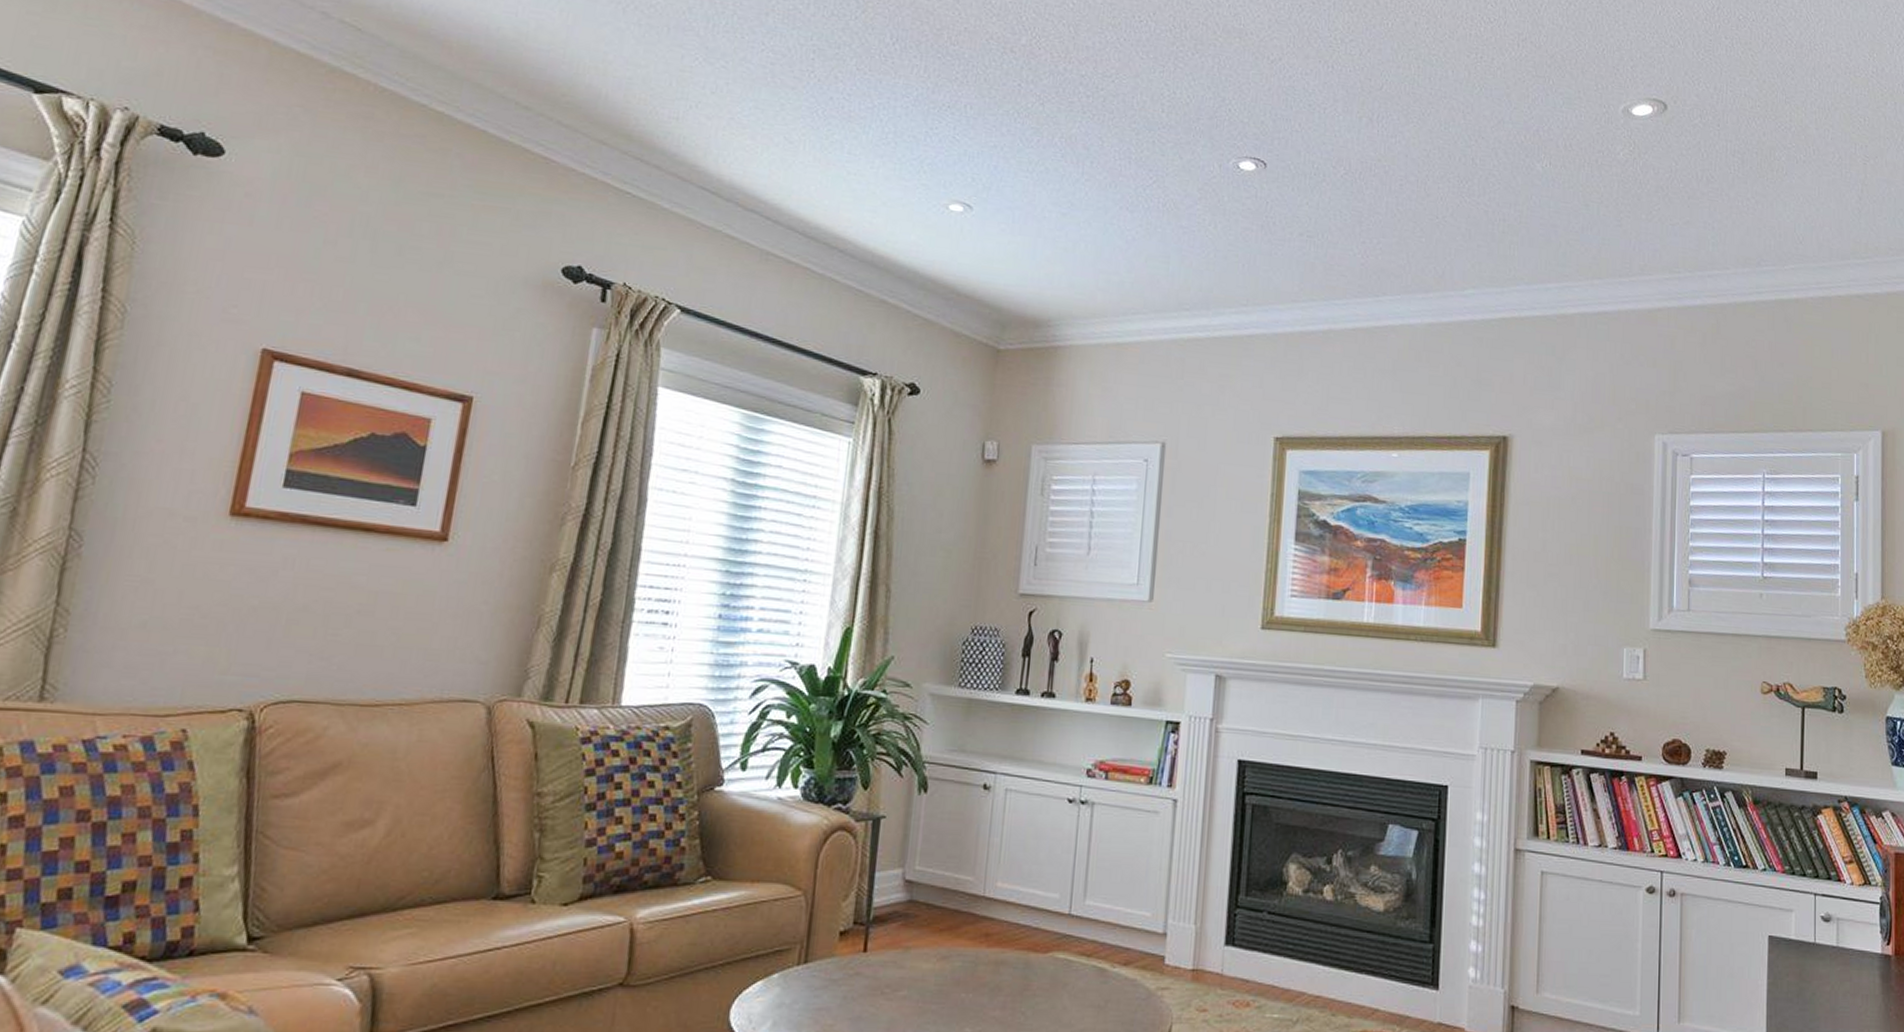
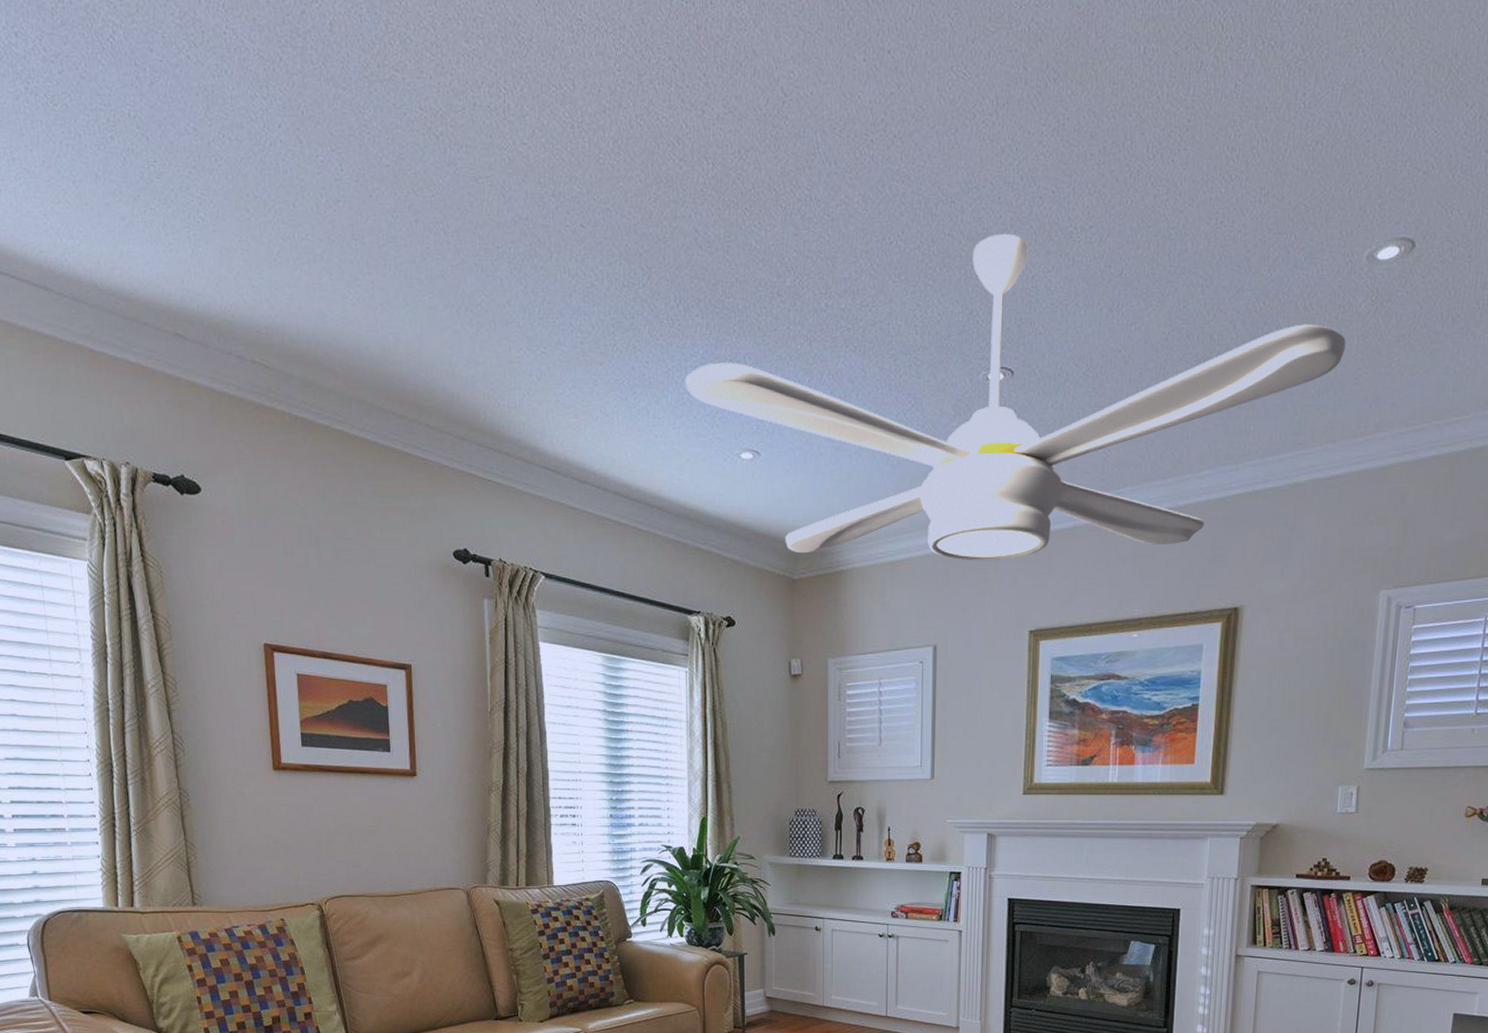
ceiling fan: none [891,31,1607,362] -> present [685,233,1346,561]

